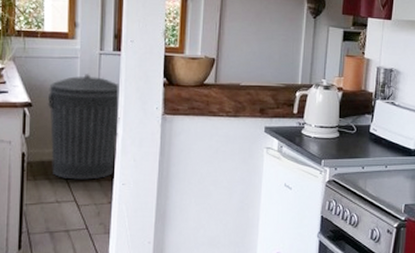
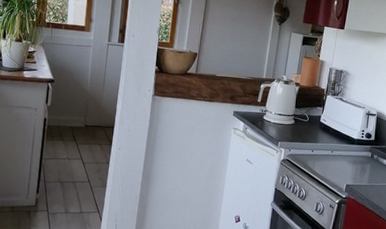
trash can: present [47,74,120,180] -> none [65,59,121,143]

